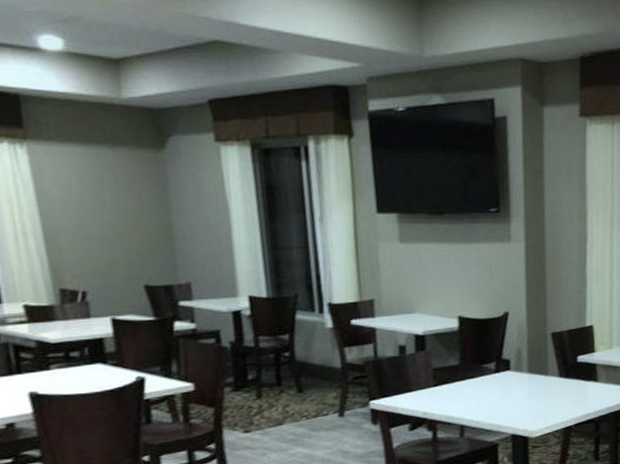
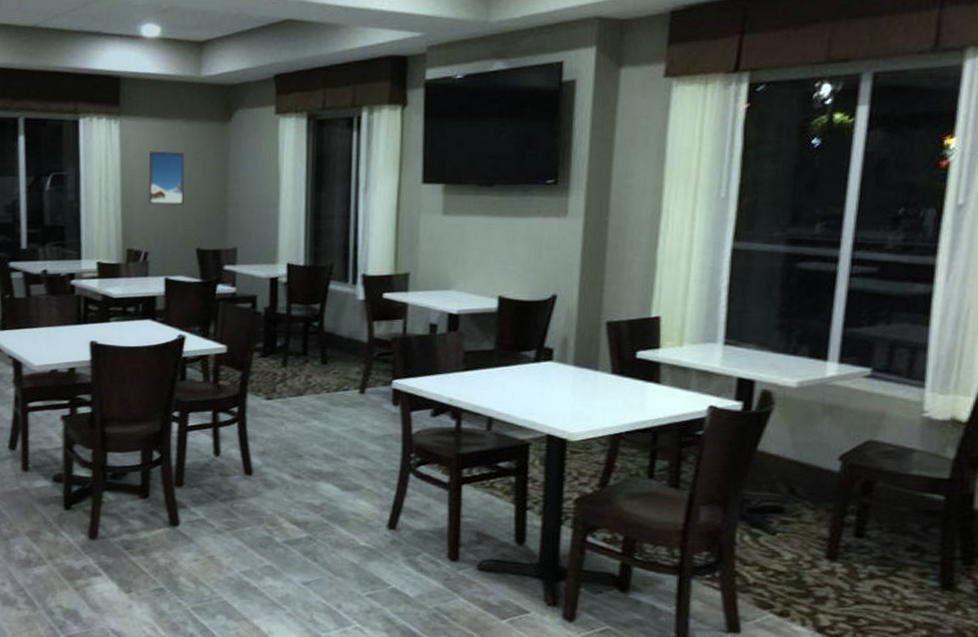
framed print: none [70,180,122,240] -> present [148,151,185,205]

